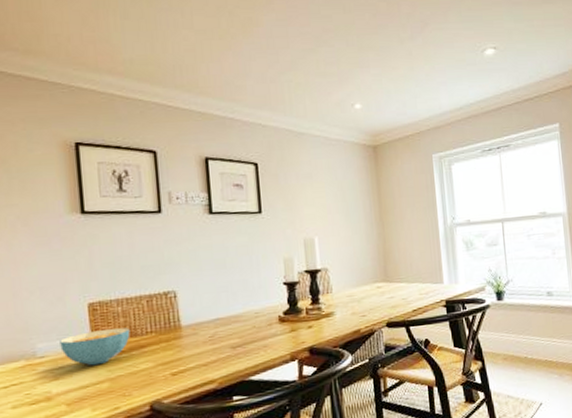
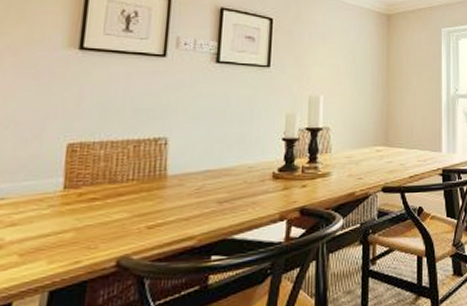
cereal bowl: present [60,328,130,366] -> none [25,173,109,213]

